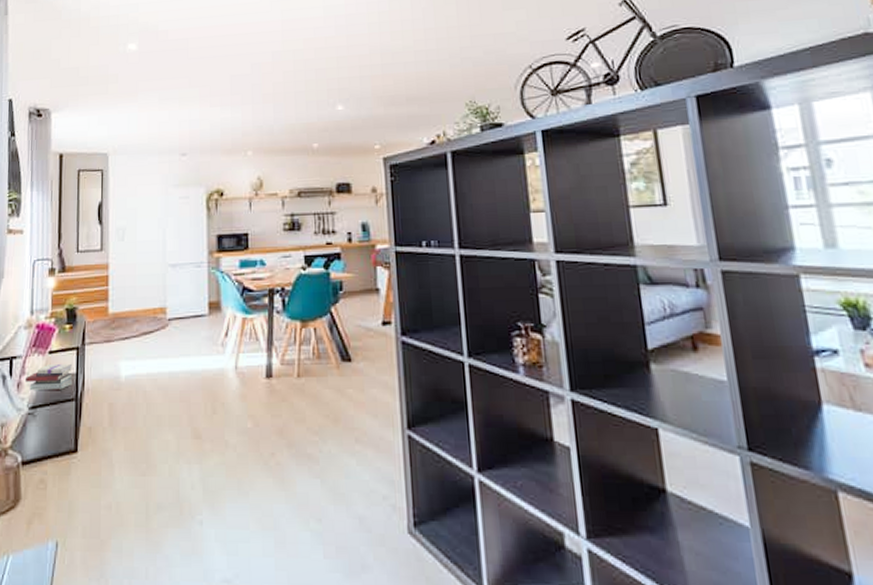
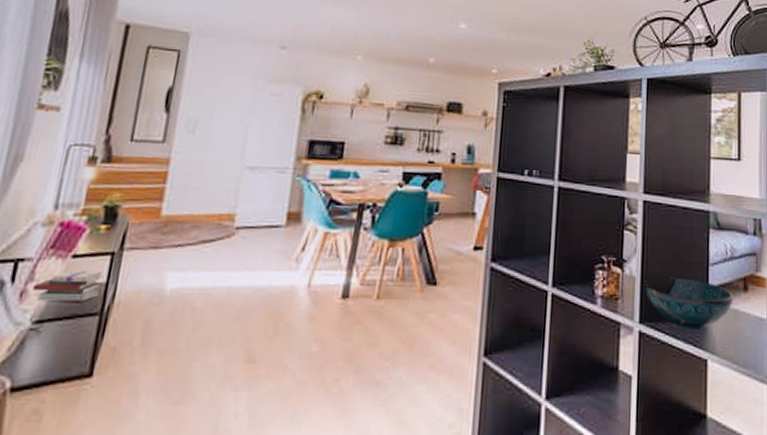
decorative bowl: none [569,340,683,398] -> present [644,277,735,331]

